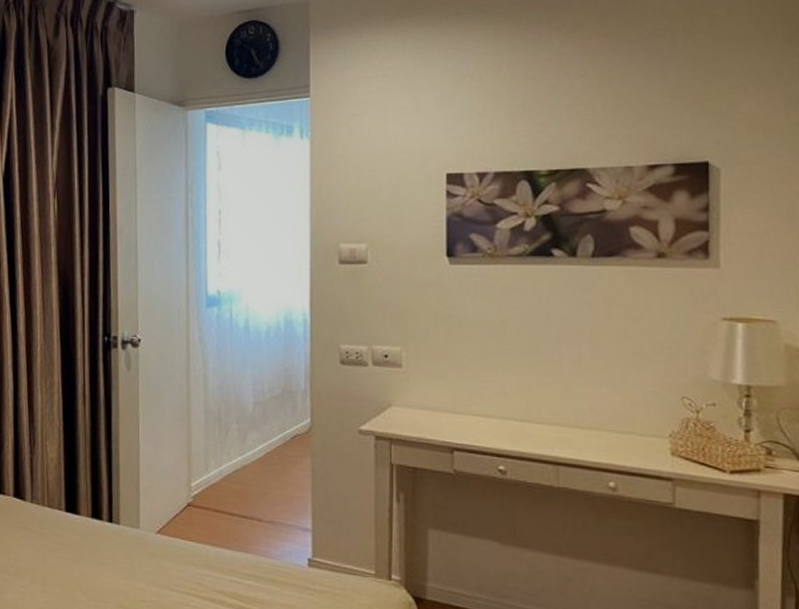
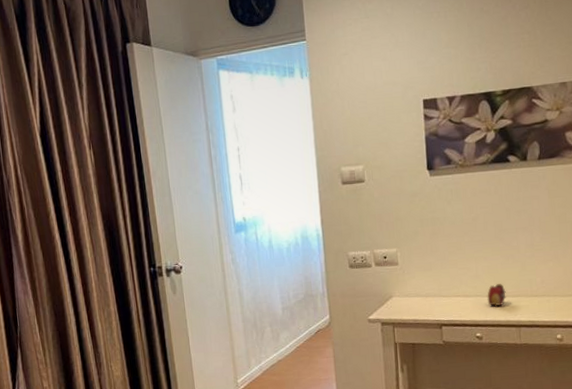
alarm clock: none [515,406,541,435] -> present [487,284,506,307]

